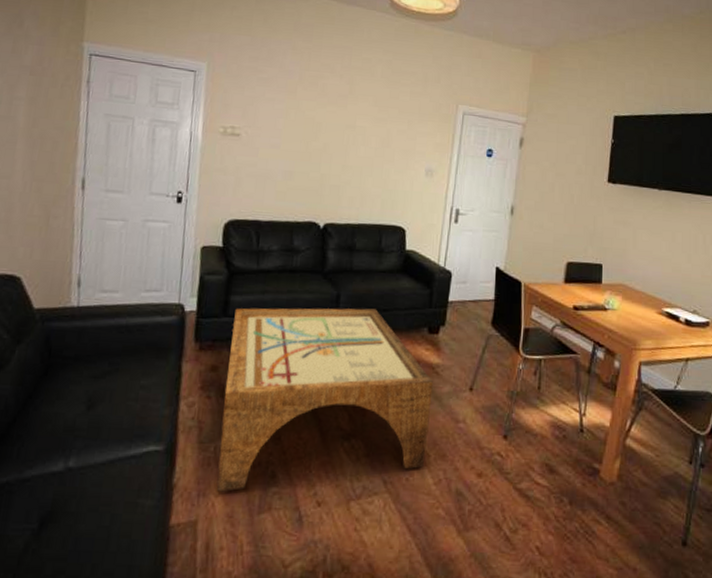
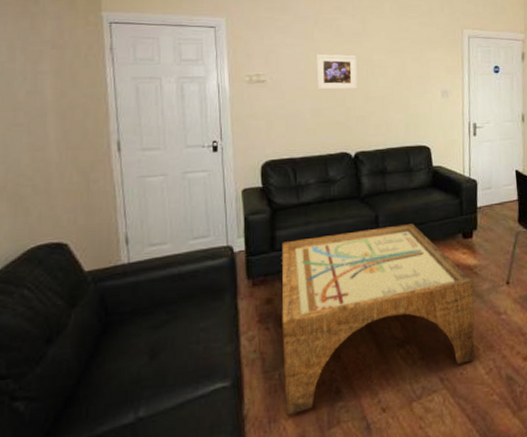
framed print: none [293,113,339,155] -> present [316,54,357,90]

